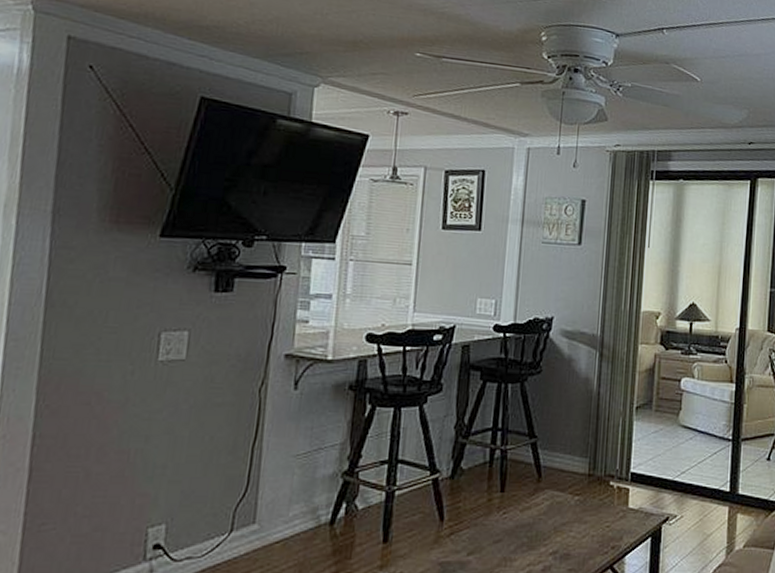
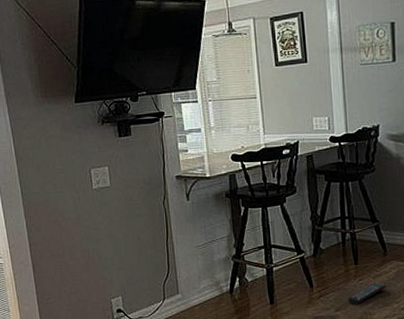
remote control: none [485,518,535,547] -> present [348,283,386,305]

